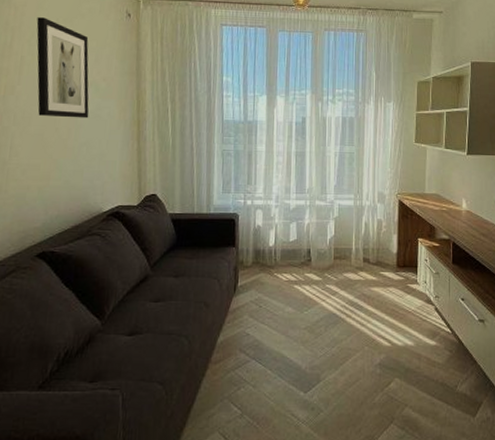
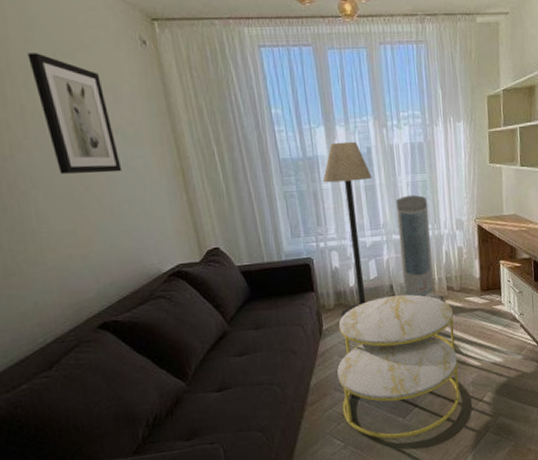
coffee table: none [245,260,367,415] -> present [337,294,460,439]
floor lamp: none [257,110,304,276] -> present [322,141,372,317]
air purifier: none [321,164,356,272] -> present [396,194,441,301]

